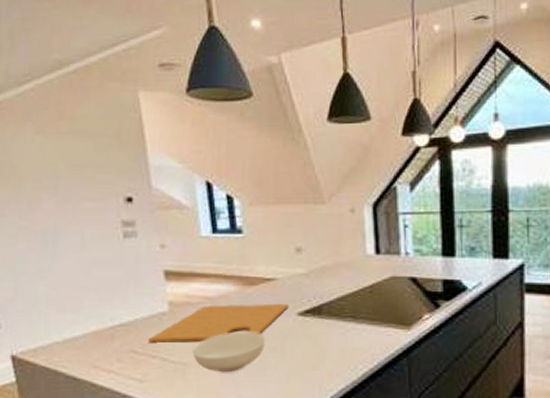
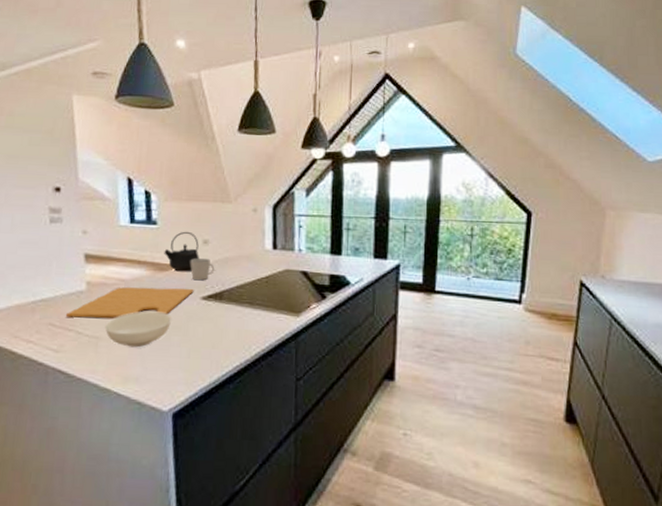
kettle: none [252,239,292,285] -> present [164,231,199,272]
cup: none [282,268,311,294] -> present [190,257,215,281]

